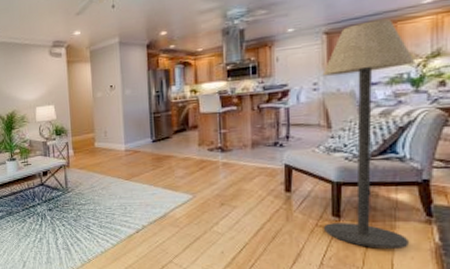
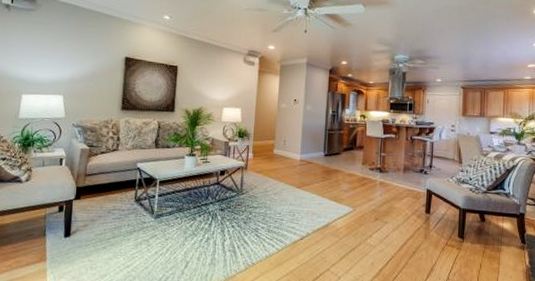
floor lamp: present [322,18,416,250] -> none [452,84,519,269]

